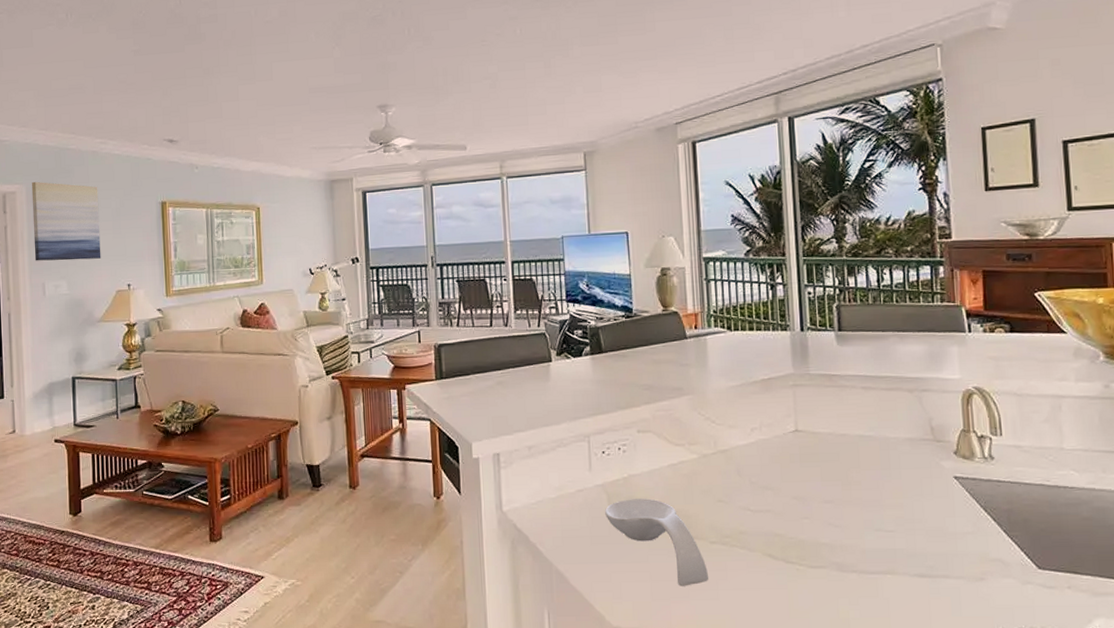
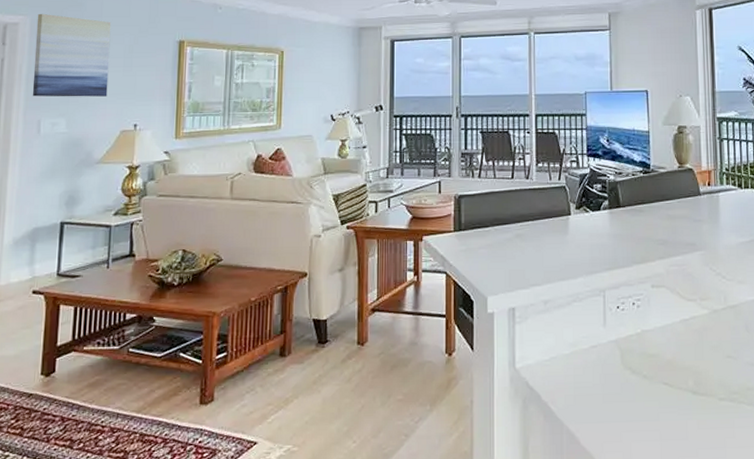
spoon rest: present [605,498,708,586] -> none [618,354,716,445]

